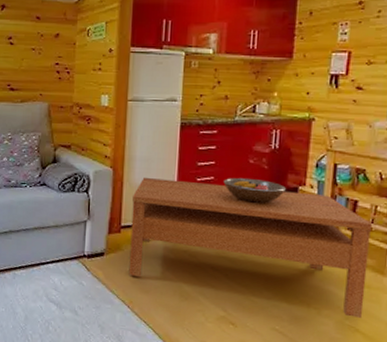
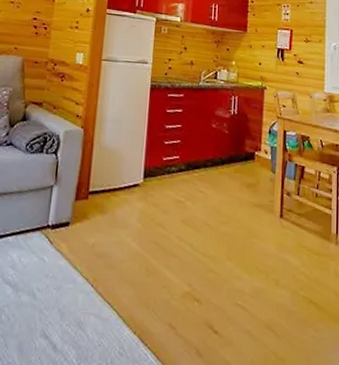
coffee table: present [129,177,373,318] -> none [94,138,318,287]
fruit bowl: present [223,177,286,203] -> none [189,141,244,168]

